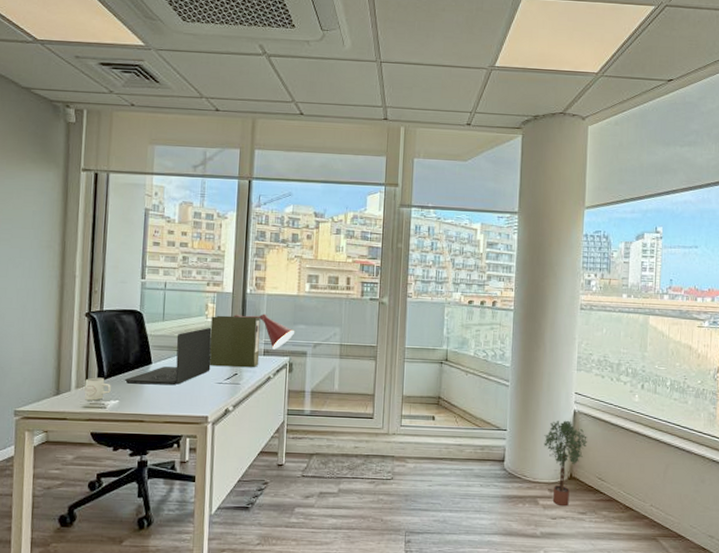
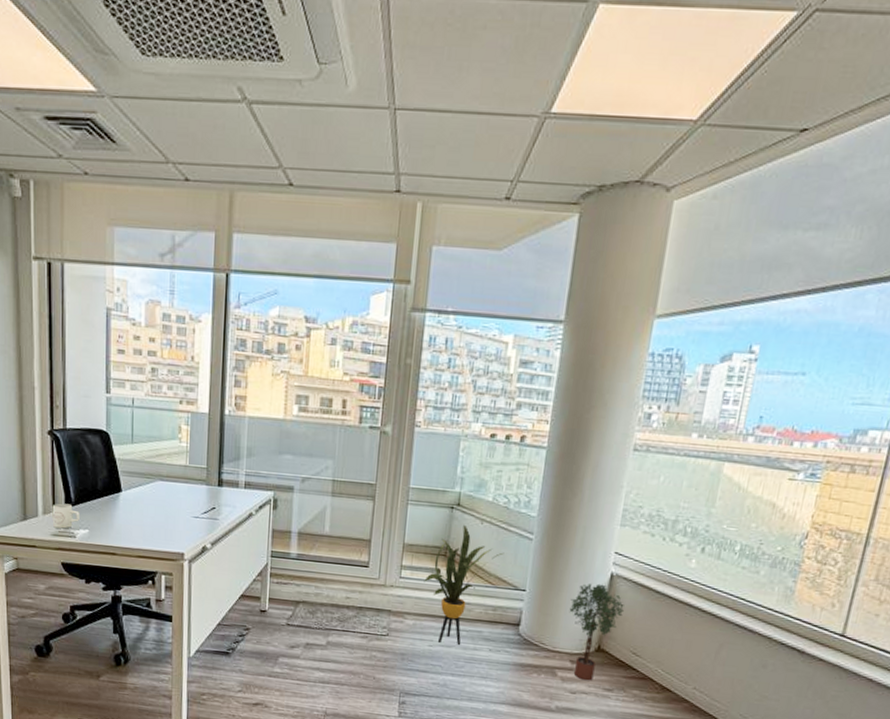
laptop: present [124,327,212,385] -> none [93,452,186,516]
binder: present [209,315,261,368] -> none [184,439,241,501]
desk lamp: present [234,314,295,350] -> none [210,439,281,482]
house plant: none [421,376,487,484] -> present [424,524,504,646]

